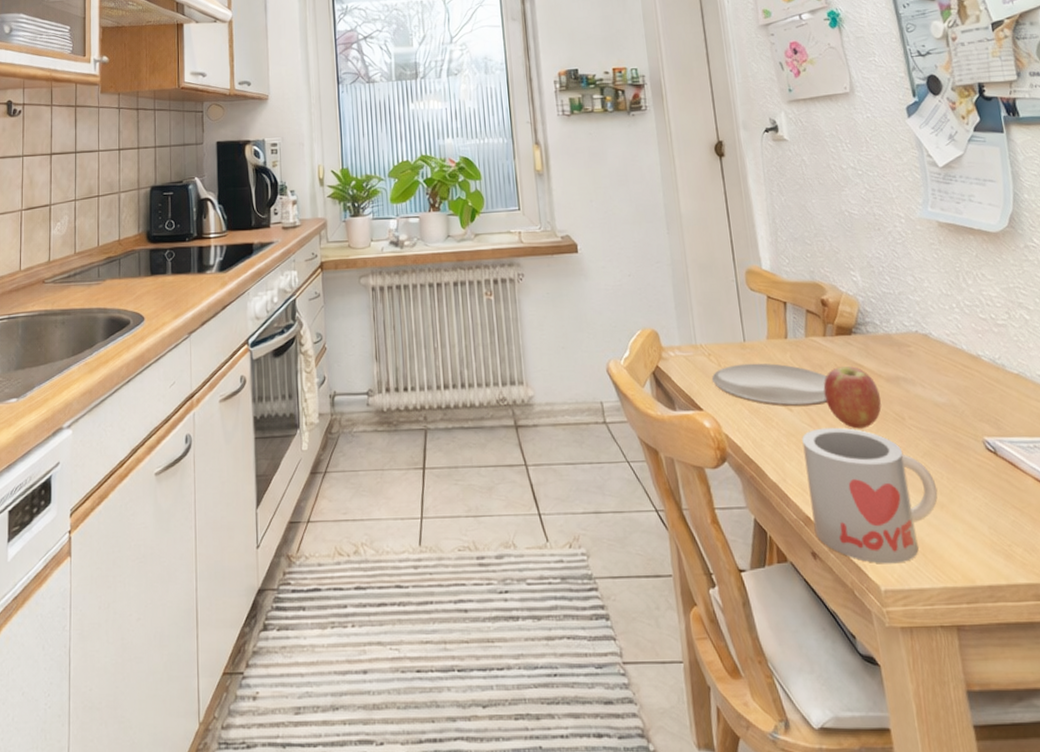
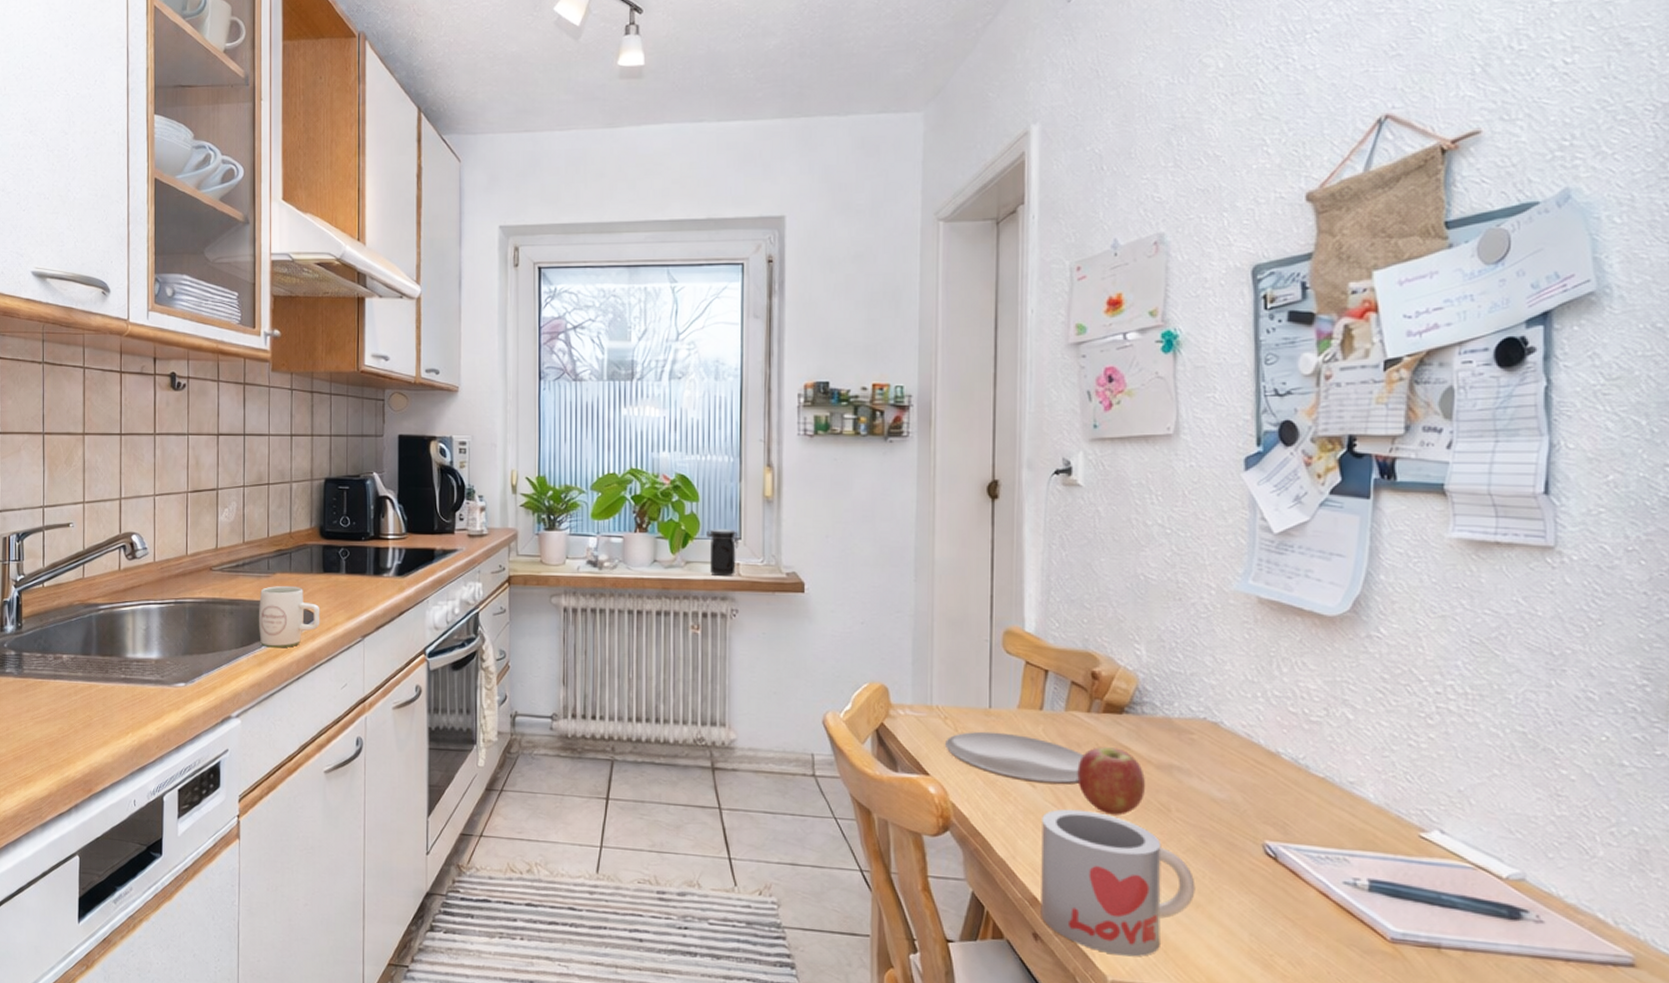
mug: none [89,290,149,354] -> present [258,585,320,648]
jar: none [490,202,519,245] -> present [706,529,740,576]

